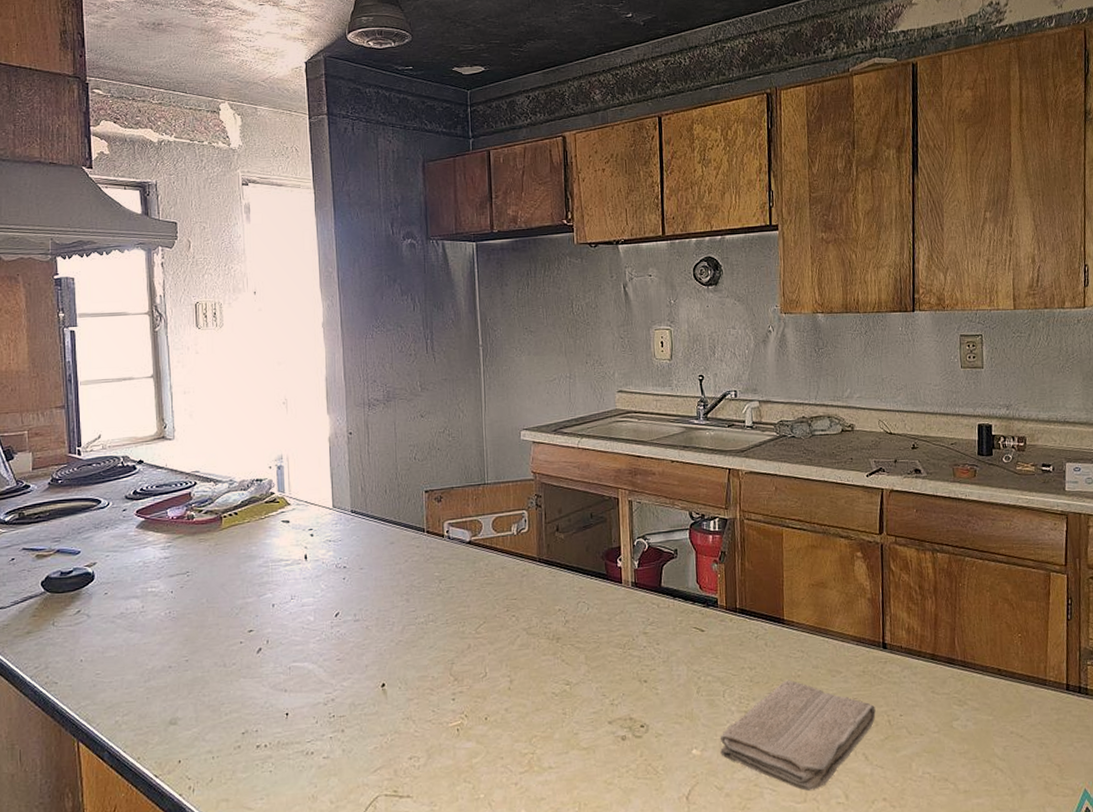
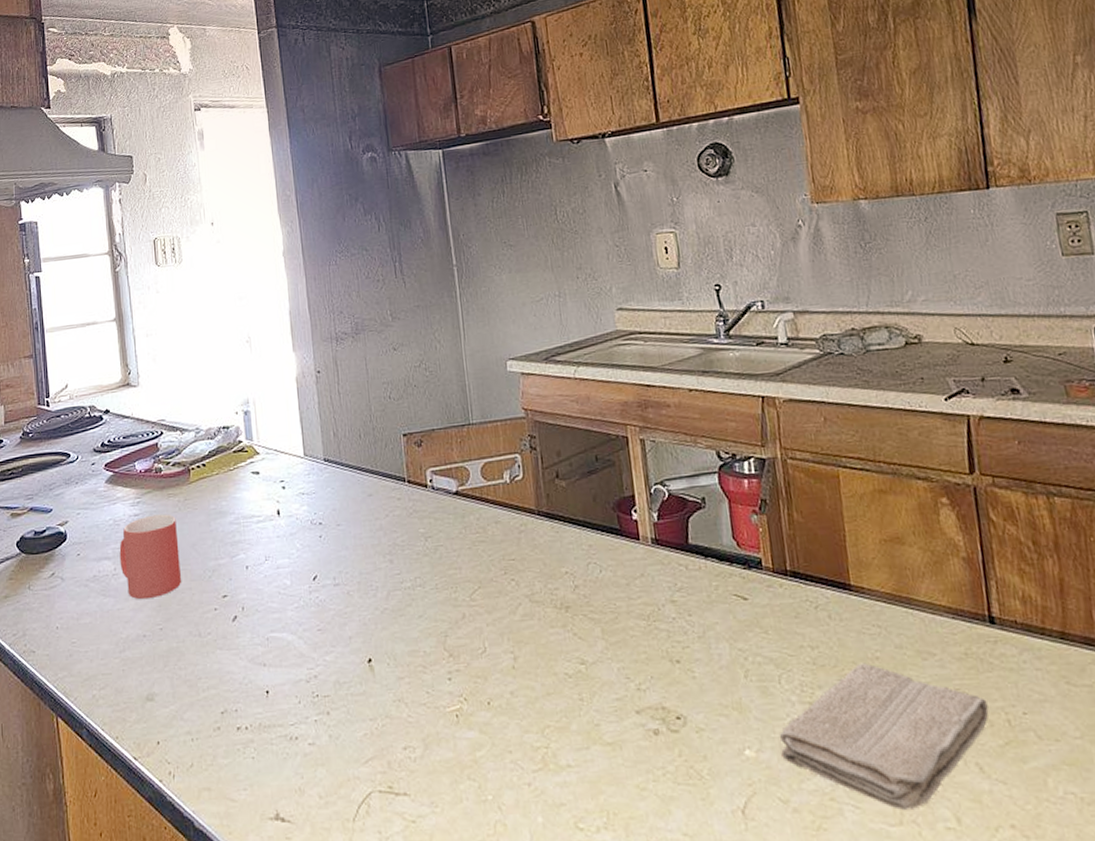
mug: none [148,557,210,635] -> present [119,513,182,600]

